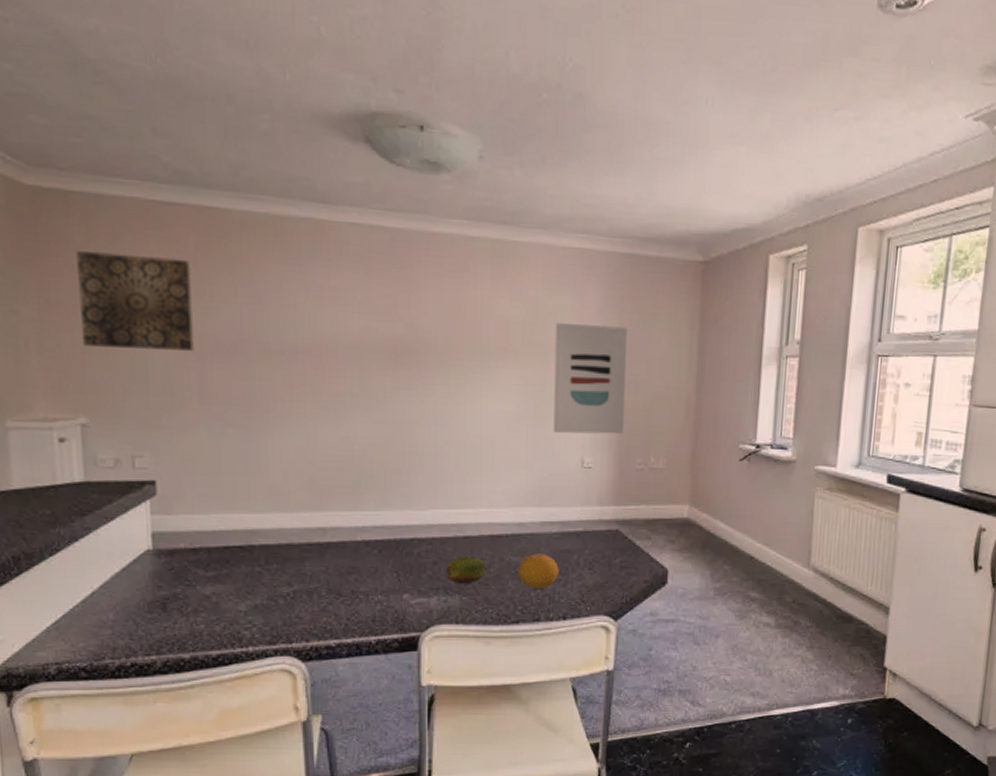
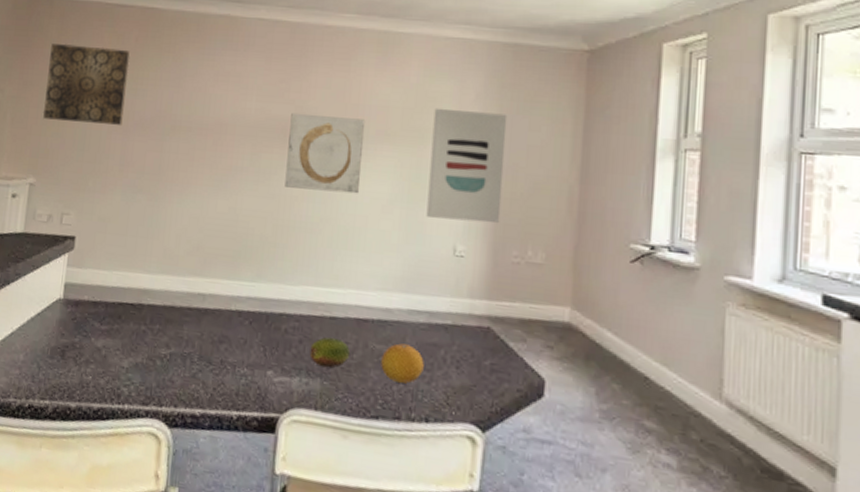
wall art: none [401,331,485,414] -> present [285,112,366,194]

